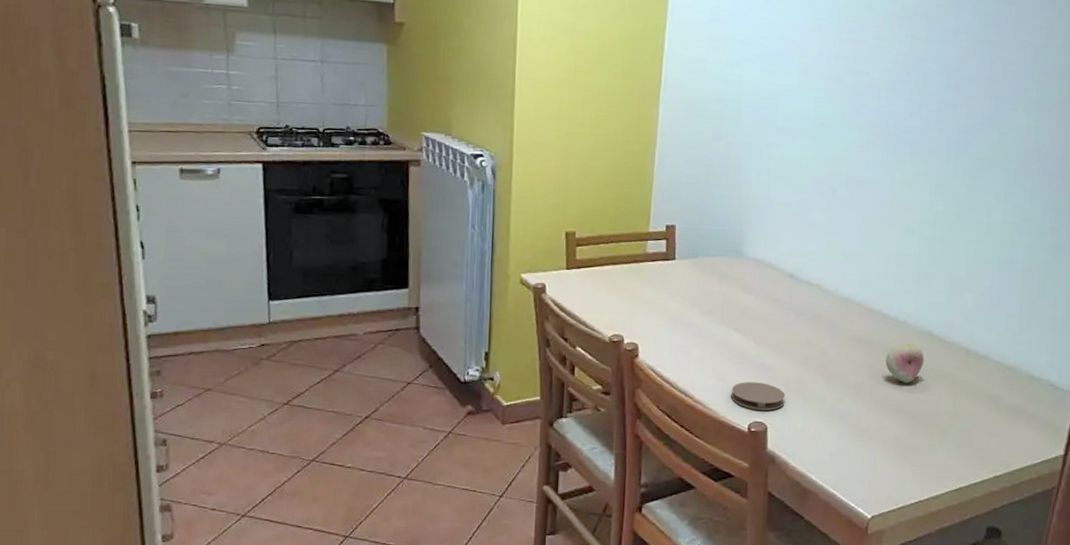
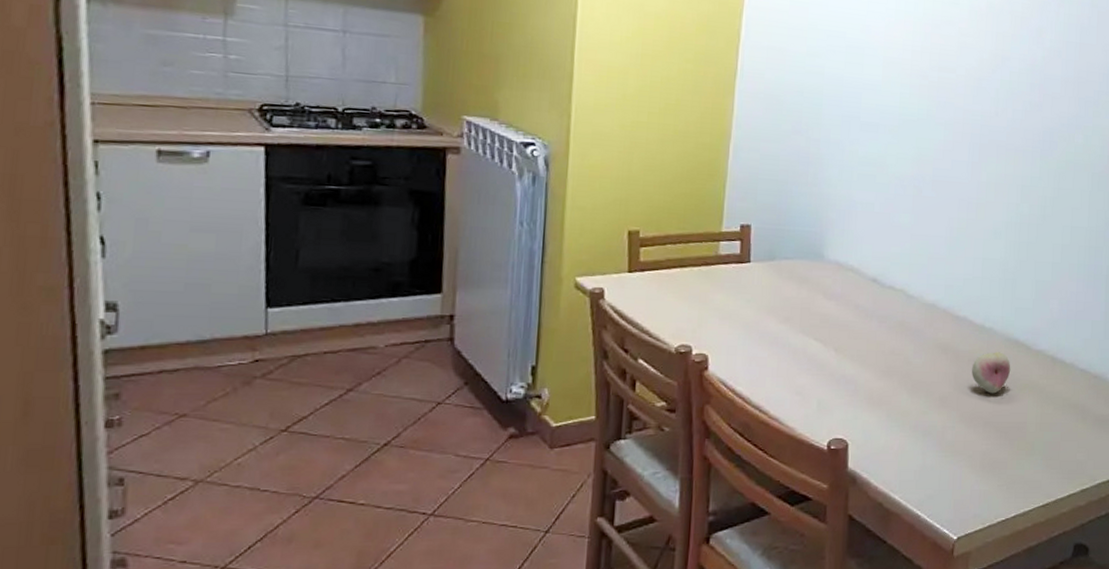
coaster: present [731,382,786,411] -> none [809,395,868,426]

